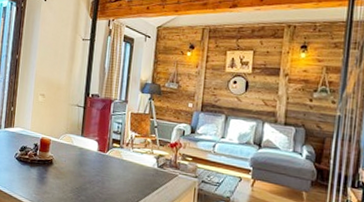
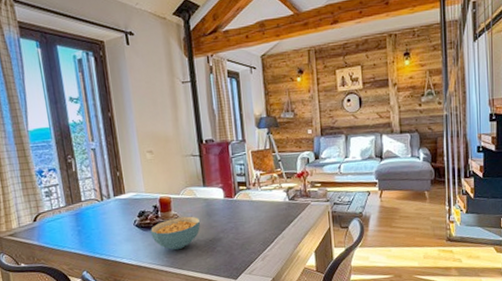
cereal bowl: none [27,159,71,190] -> present [150,216,200,250]

